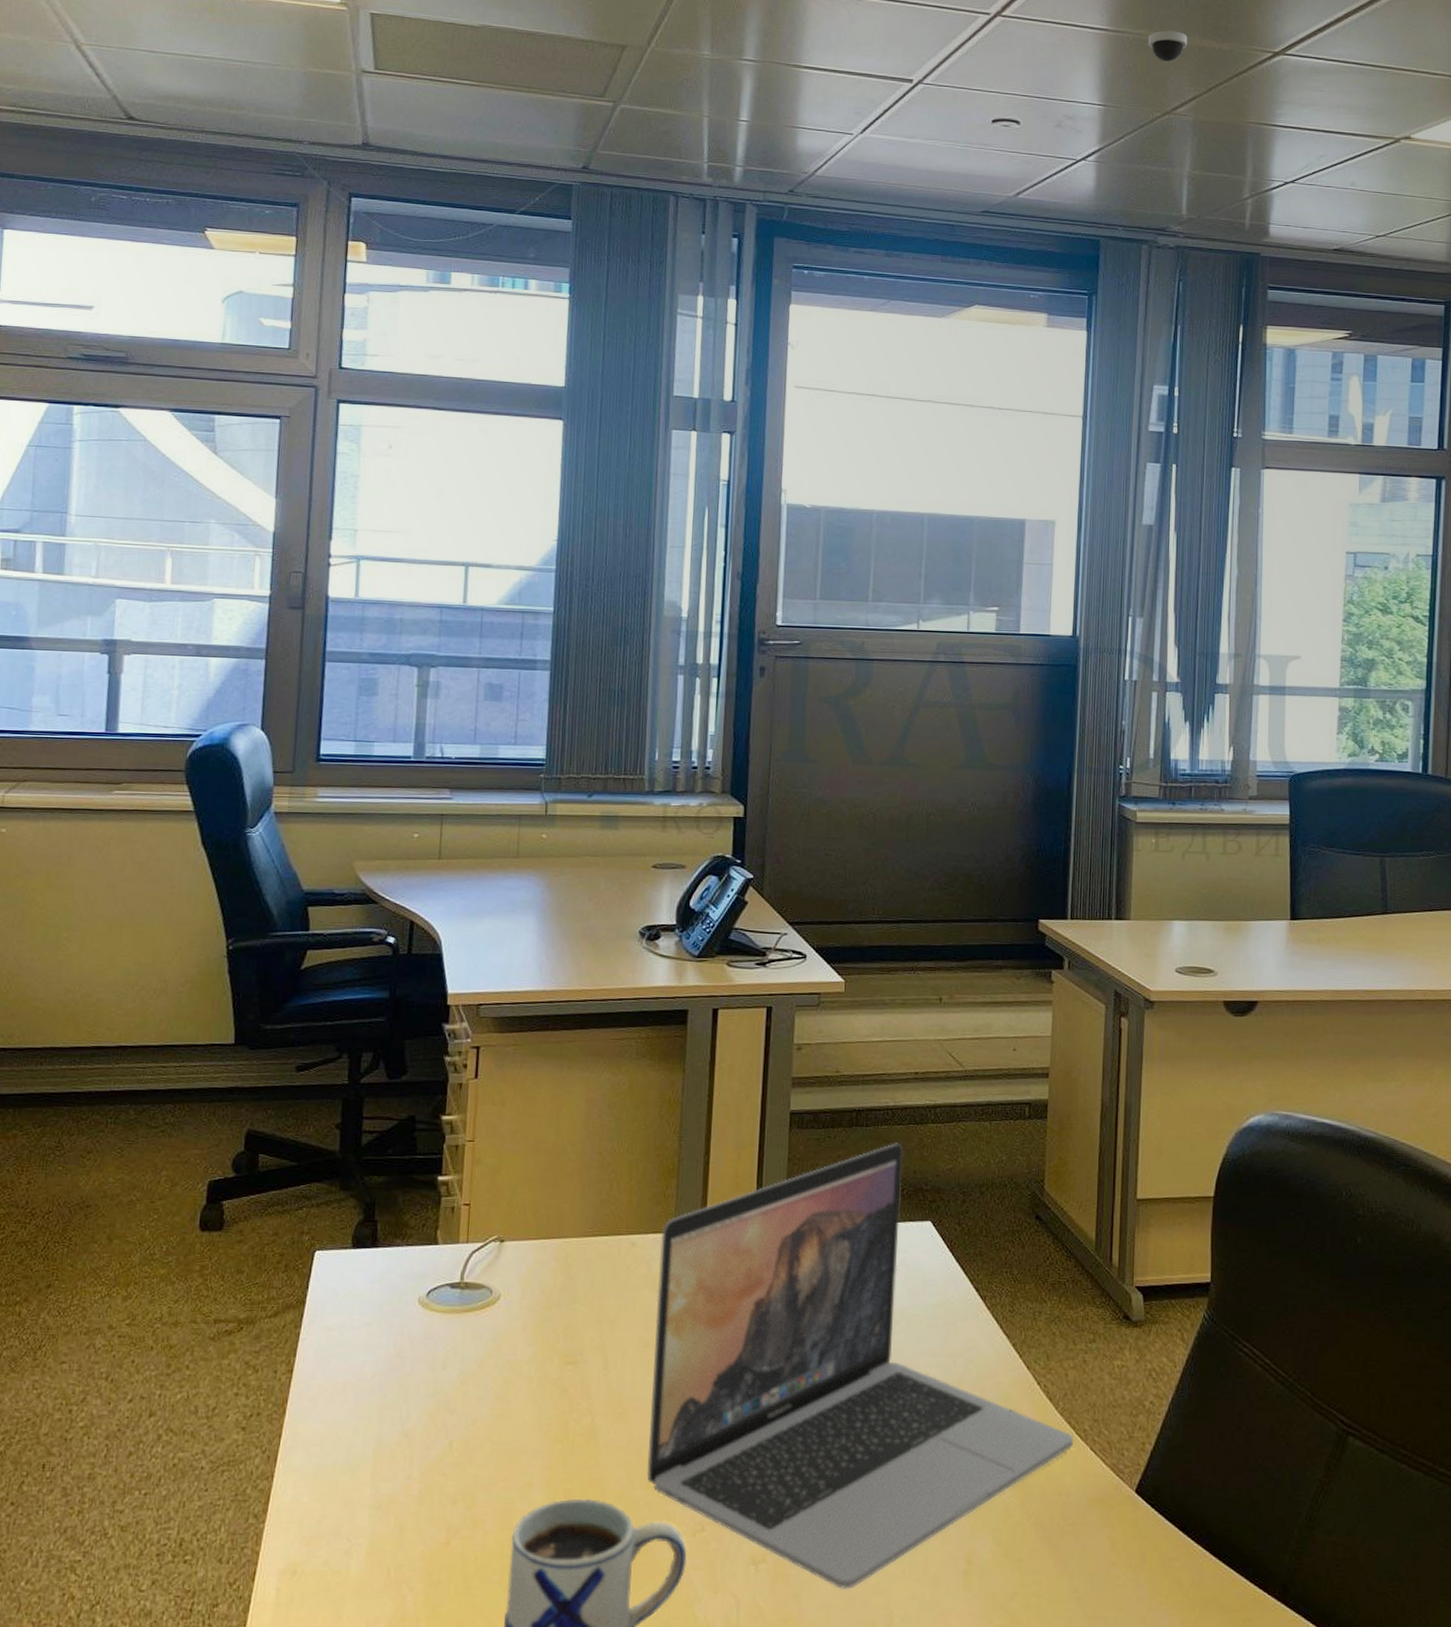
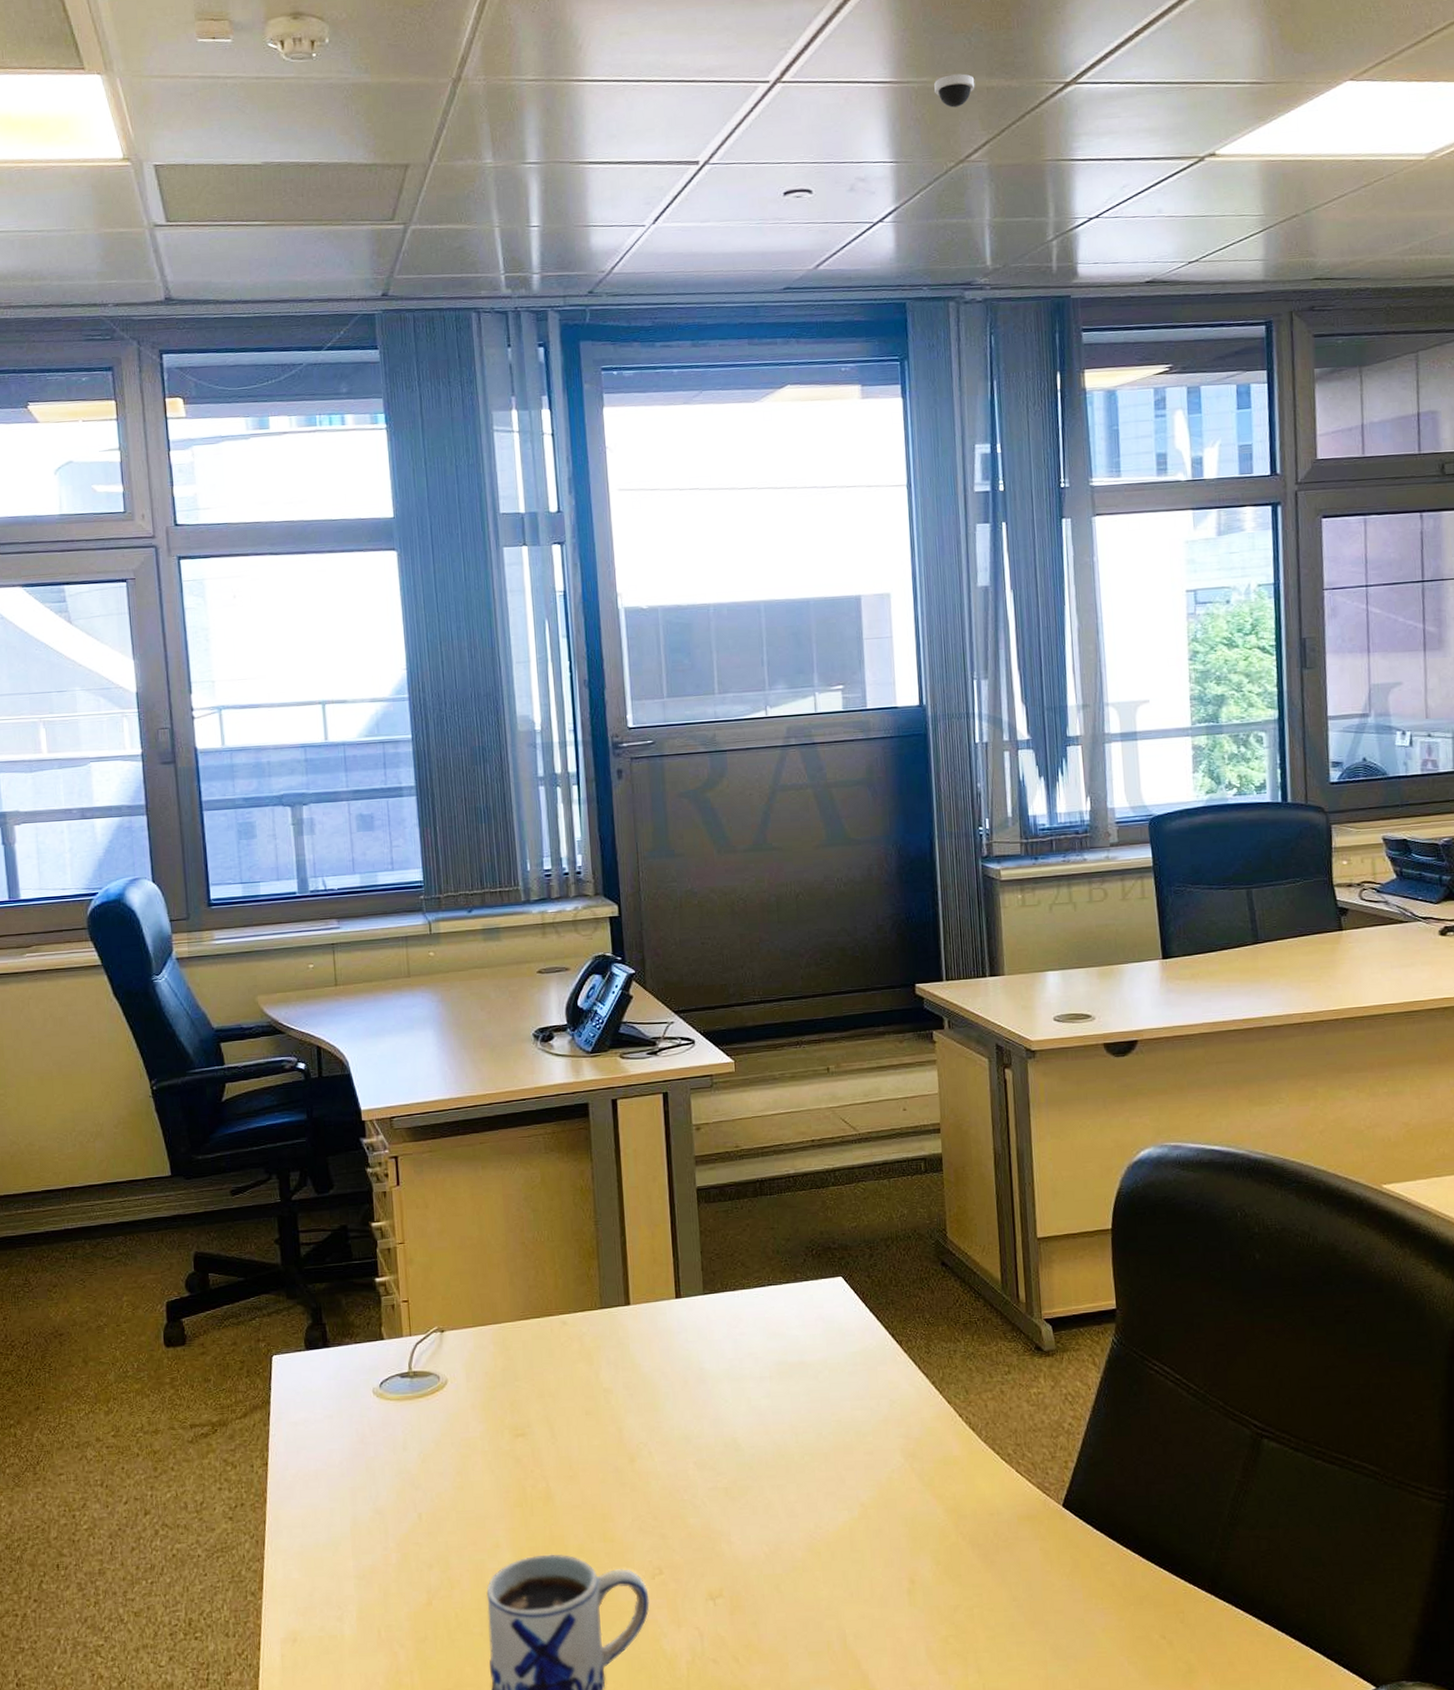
laptop: present [647,1143,1074,1589] -> none [589,1207,1000,1615]

